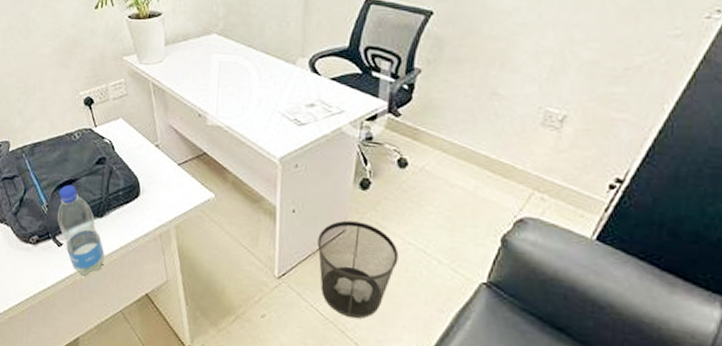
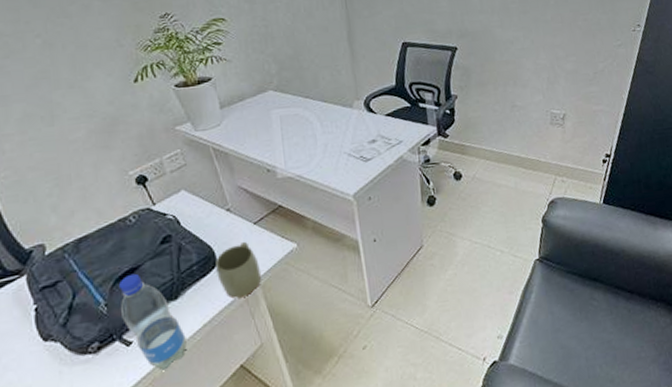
mug: none [138,179,177,232] -> present [215,241,261,299]
waste bin: present [317,220,399,319] -> none [400,234,471,323]

